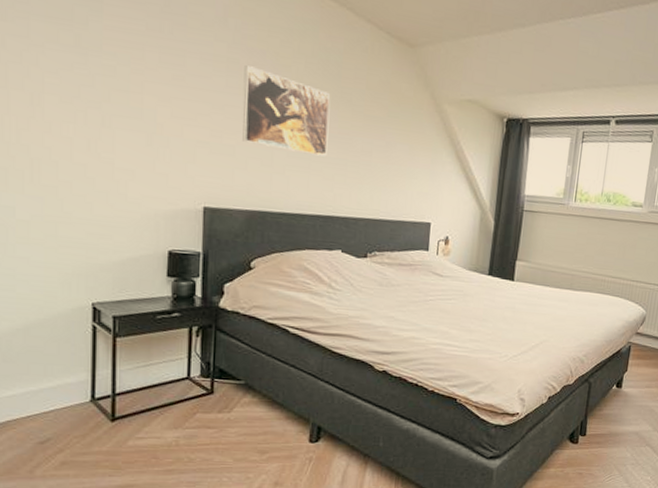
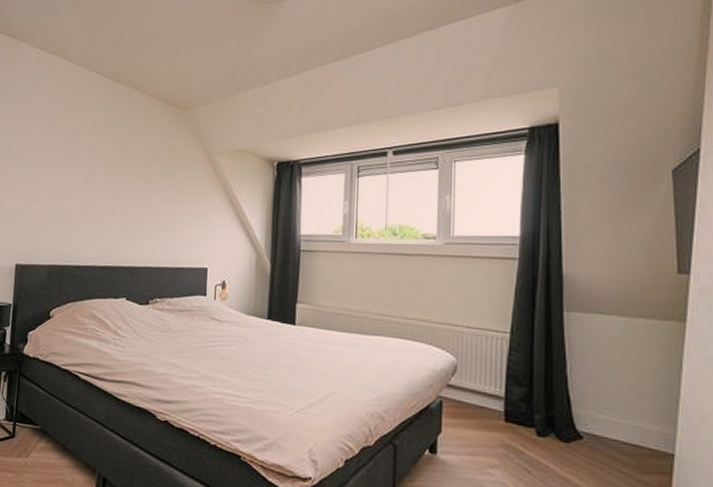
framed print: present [242,65,331,157] -> none [47,144,118,213]

